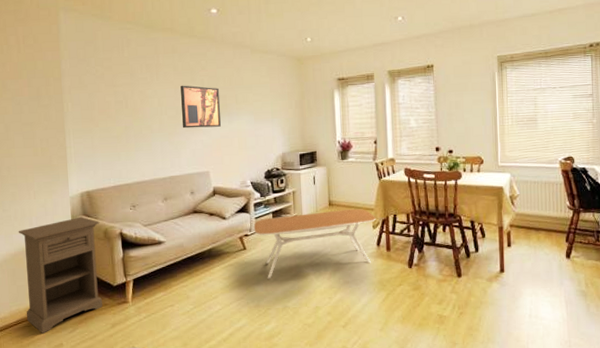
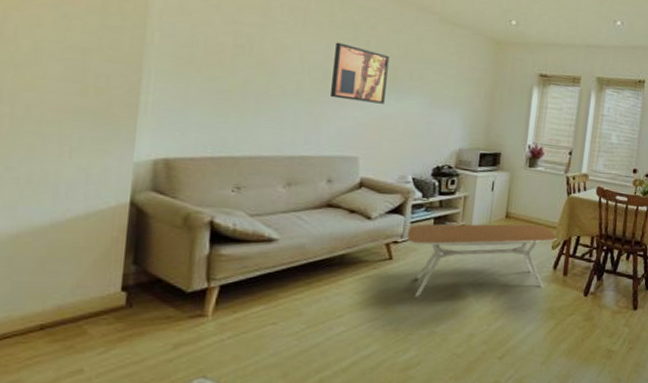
nightstand: present [18,216,102,334] -> none [21,192,179,354]

